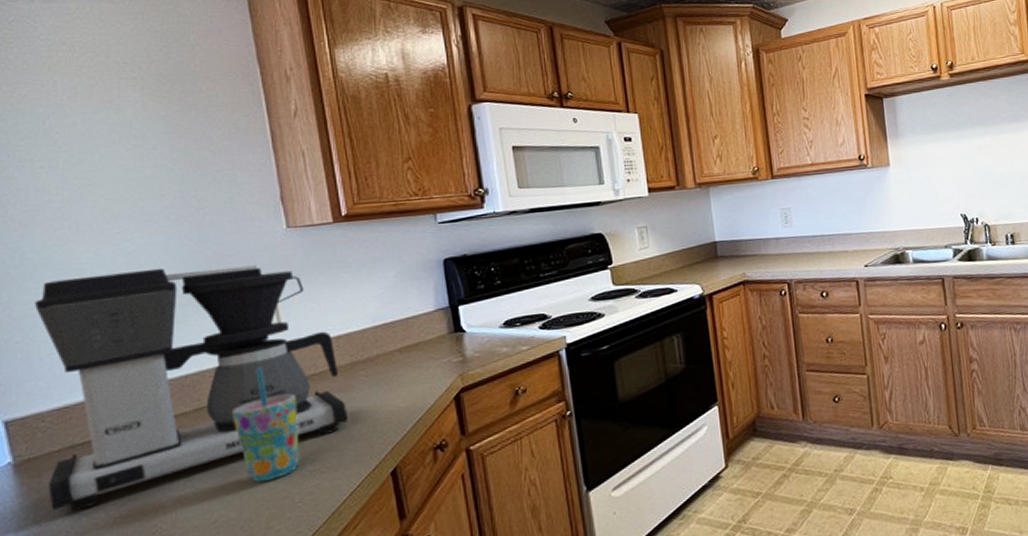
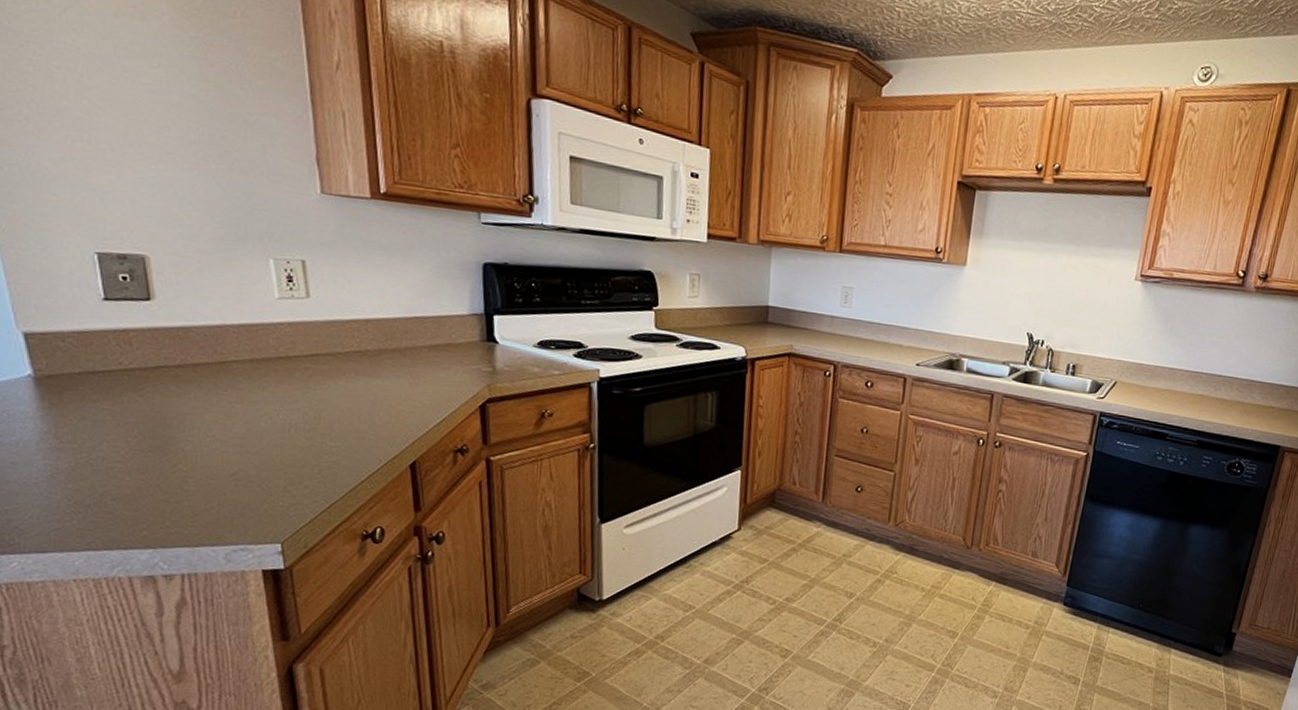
coffee maker: present [35,265,348,511] -> none [53,196,372,436]
cup: present [233,368,302,482] -> none [256,334,323,448]

